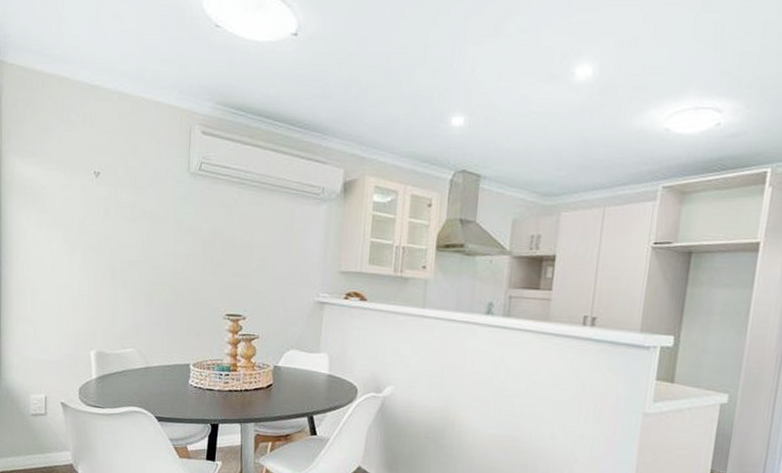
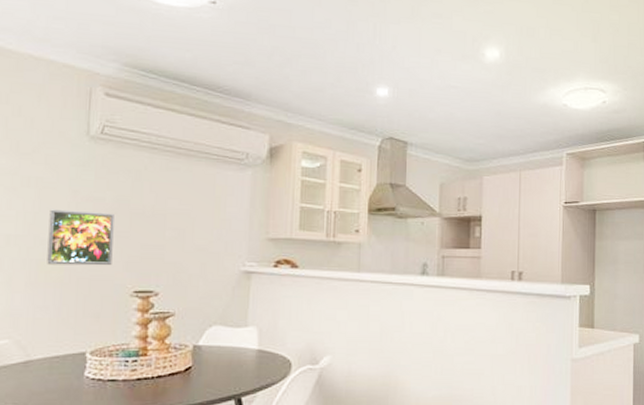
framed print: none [159,239,210,291] -> present [47,209,114,266]

